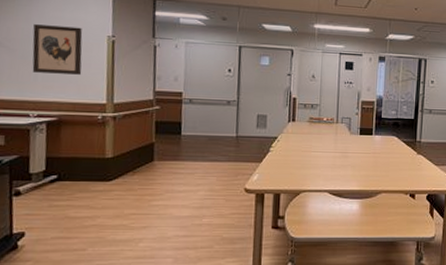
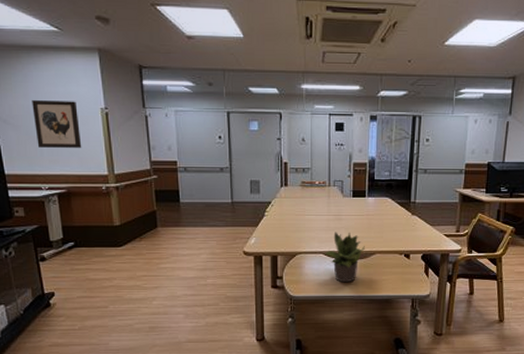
potted plant: none [328,169,371,224] -> present [324,232,365,283]

